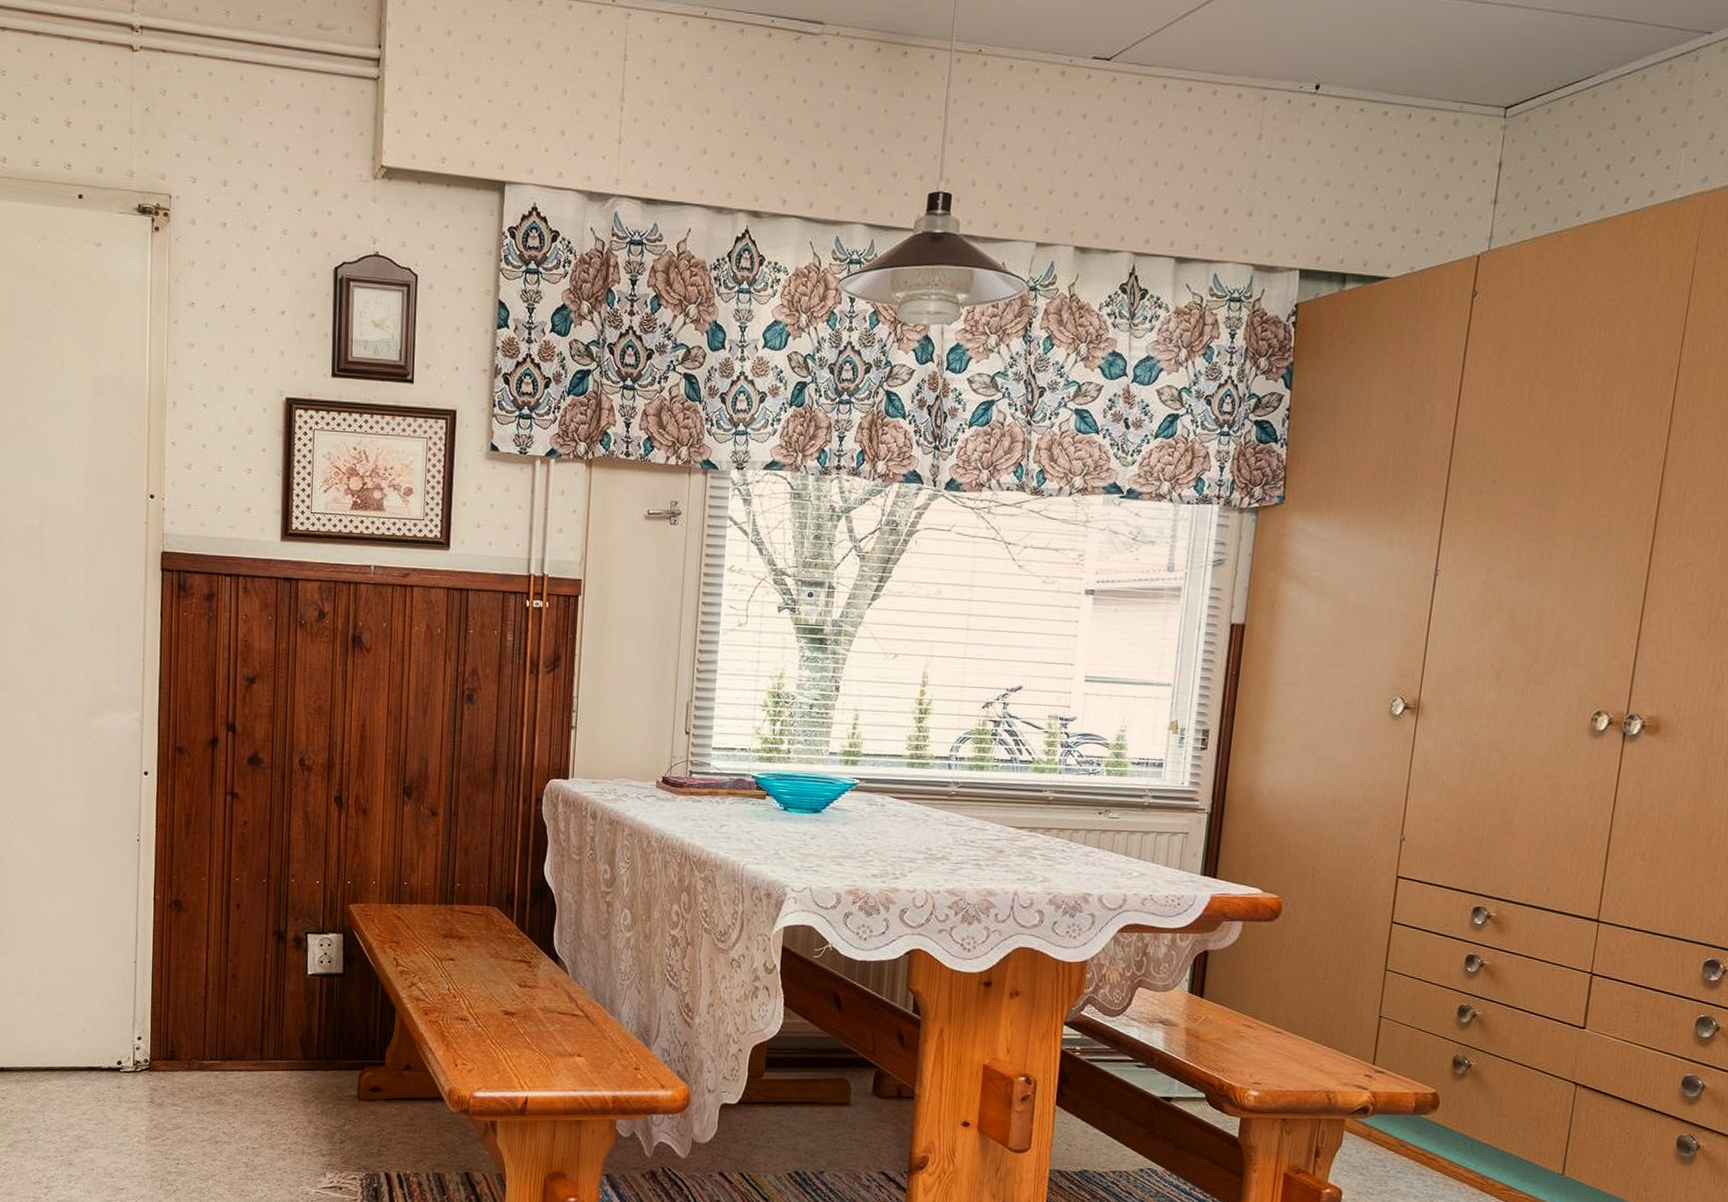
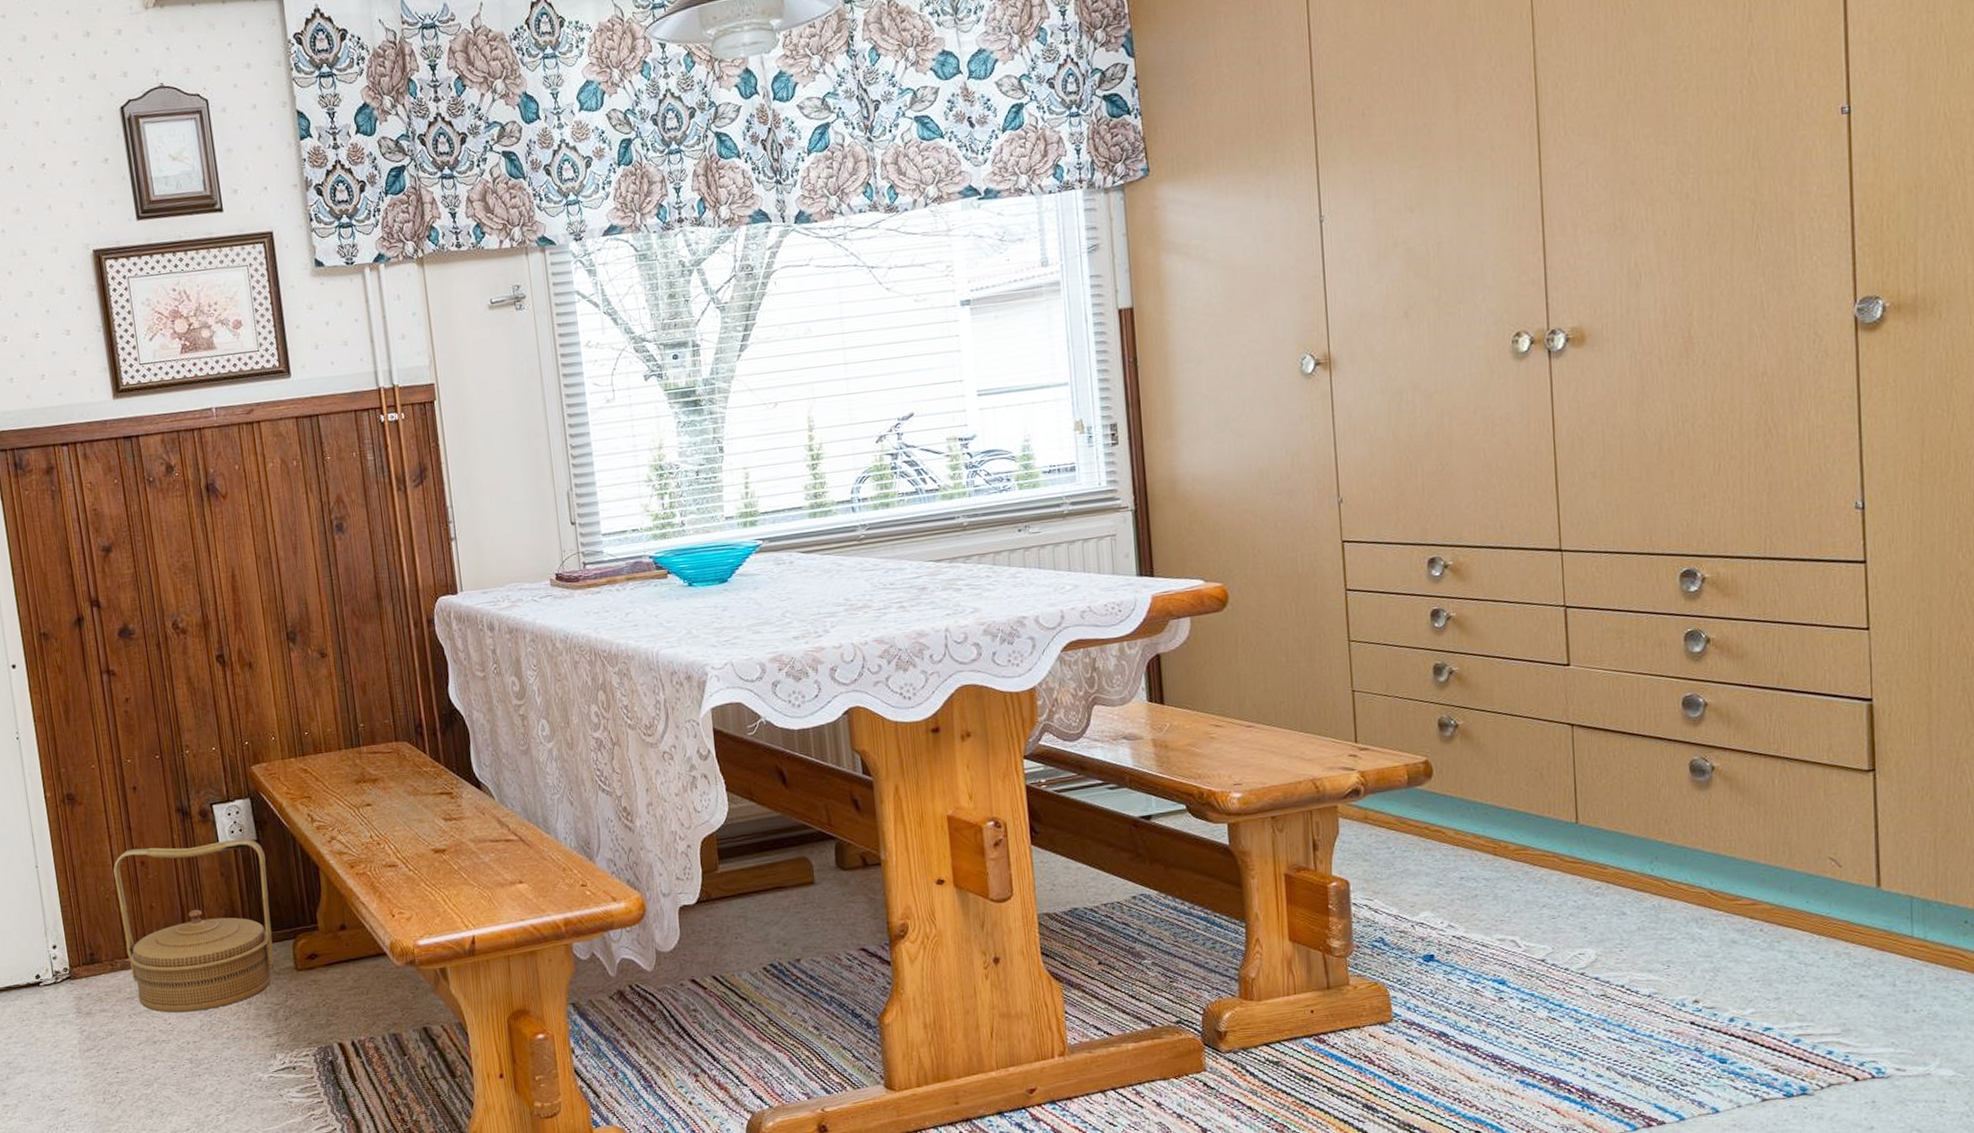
basket: none [205,961,348,1121] -> present [113,838,274,1013]

